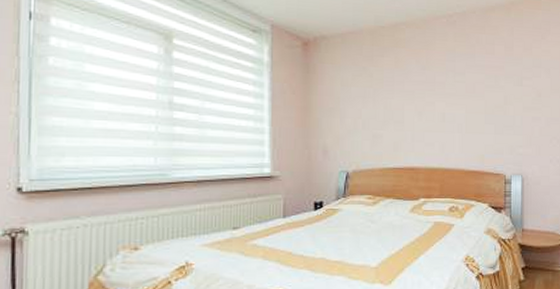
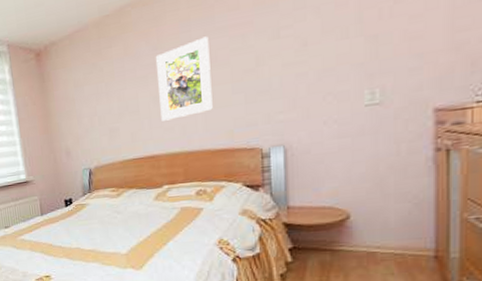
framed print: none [423,69,469,136] -> present [155,36,213,121]

